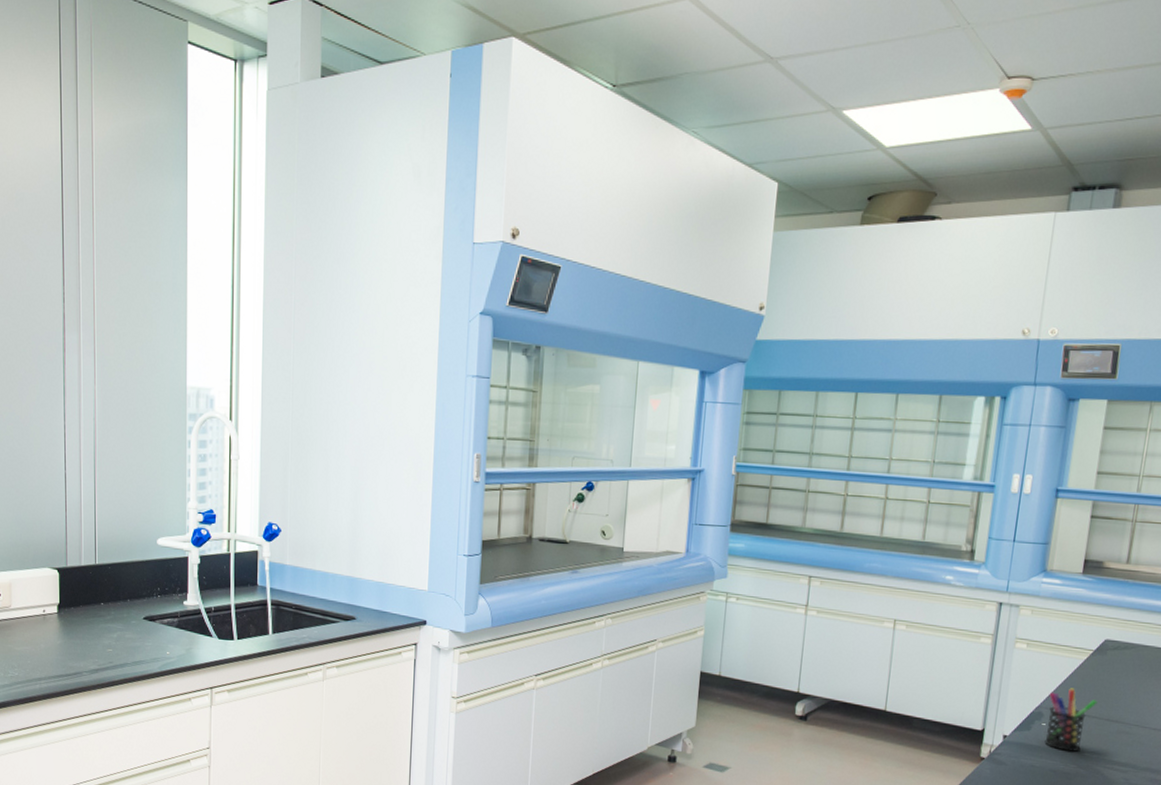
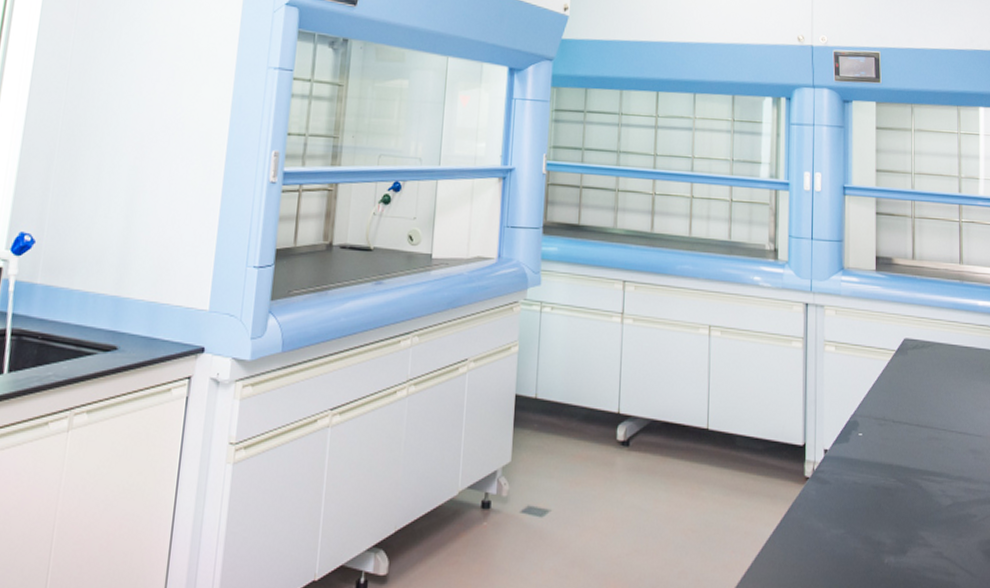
pen holder: present [1044,688,1098,752] -> none [861,392,906,463]

